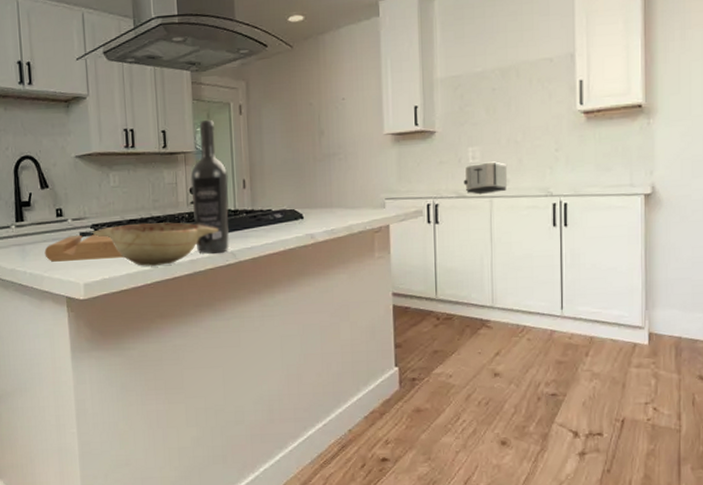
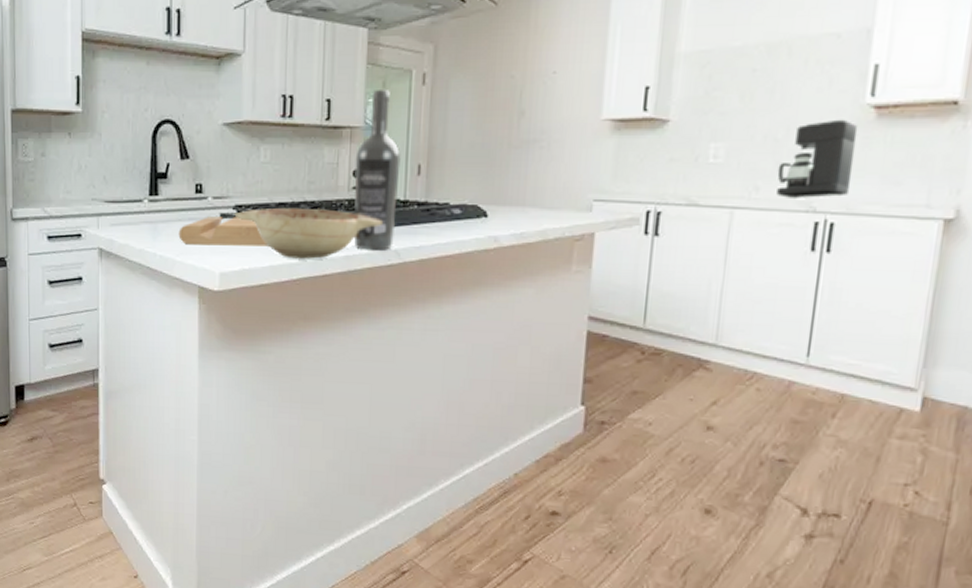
toaster: present [463,161,508,195] -> none [697,163,760,204]
coffee maker: none [521,123,575,187] -> present [776,119,858,200]

